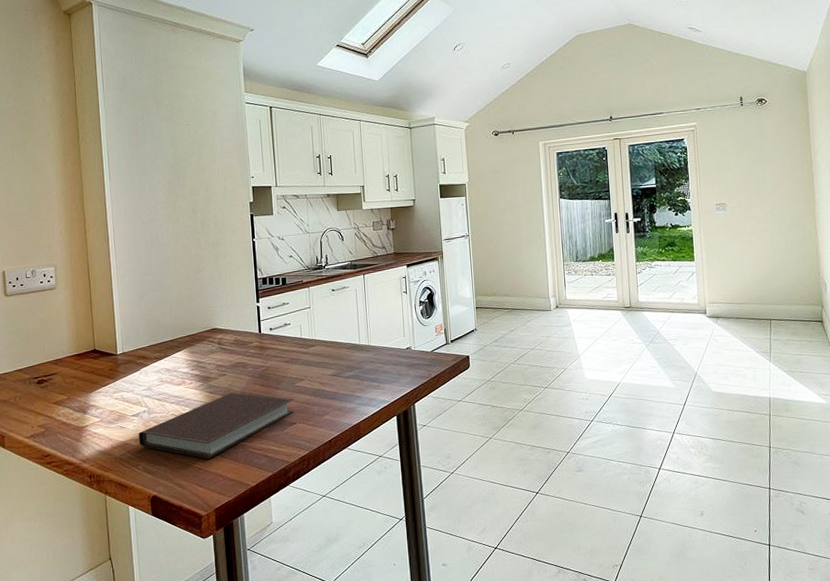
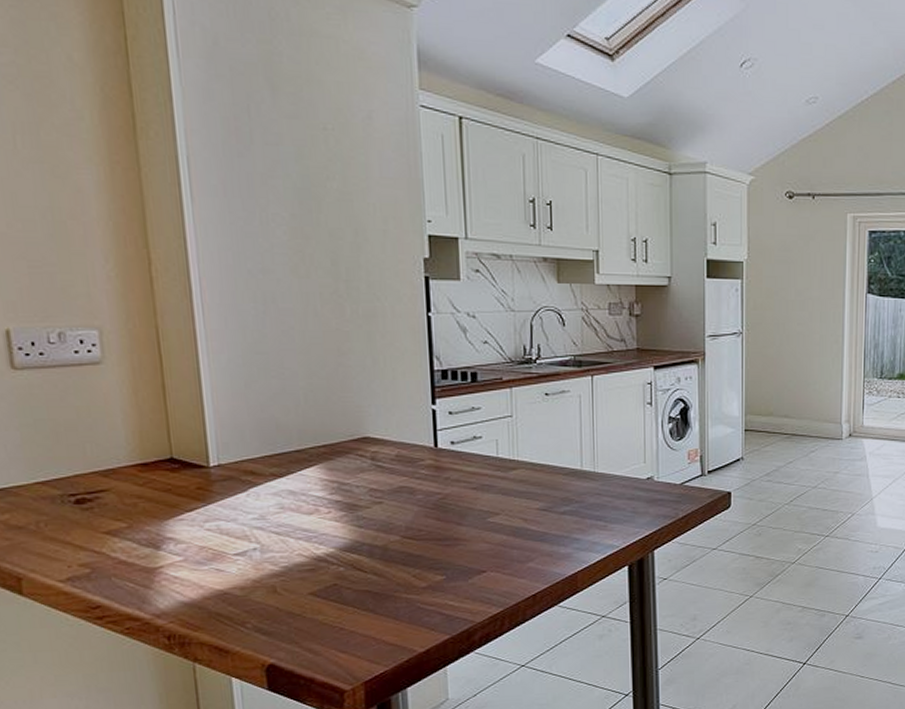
notebook: present [139,392,295,459] -> none [246,527,484,616]

